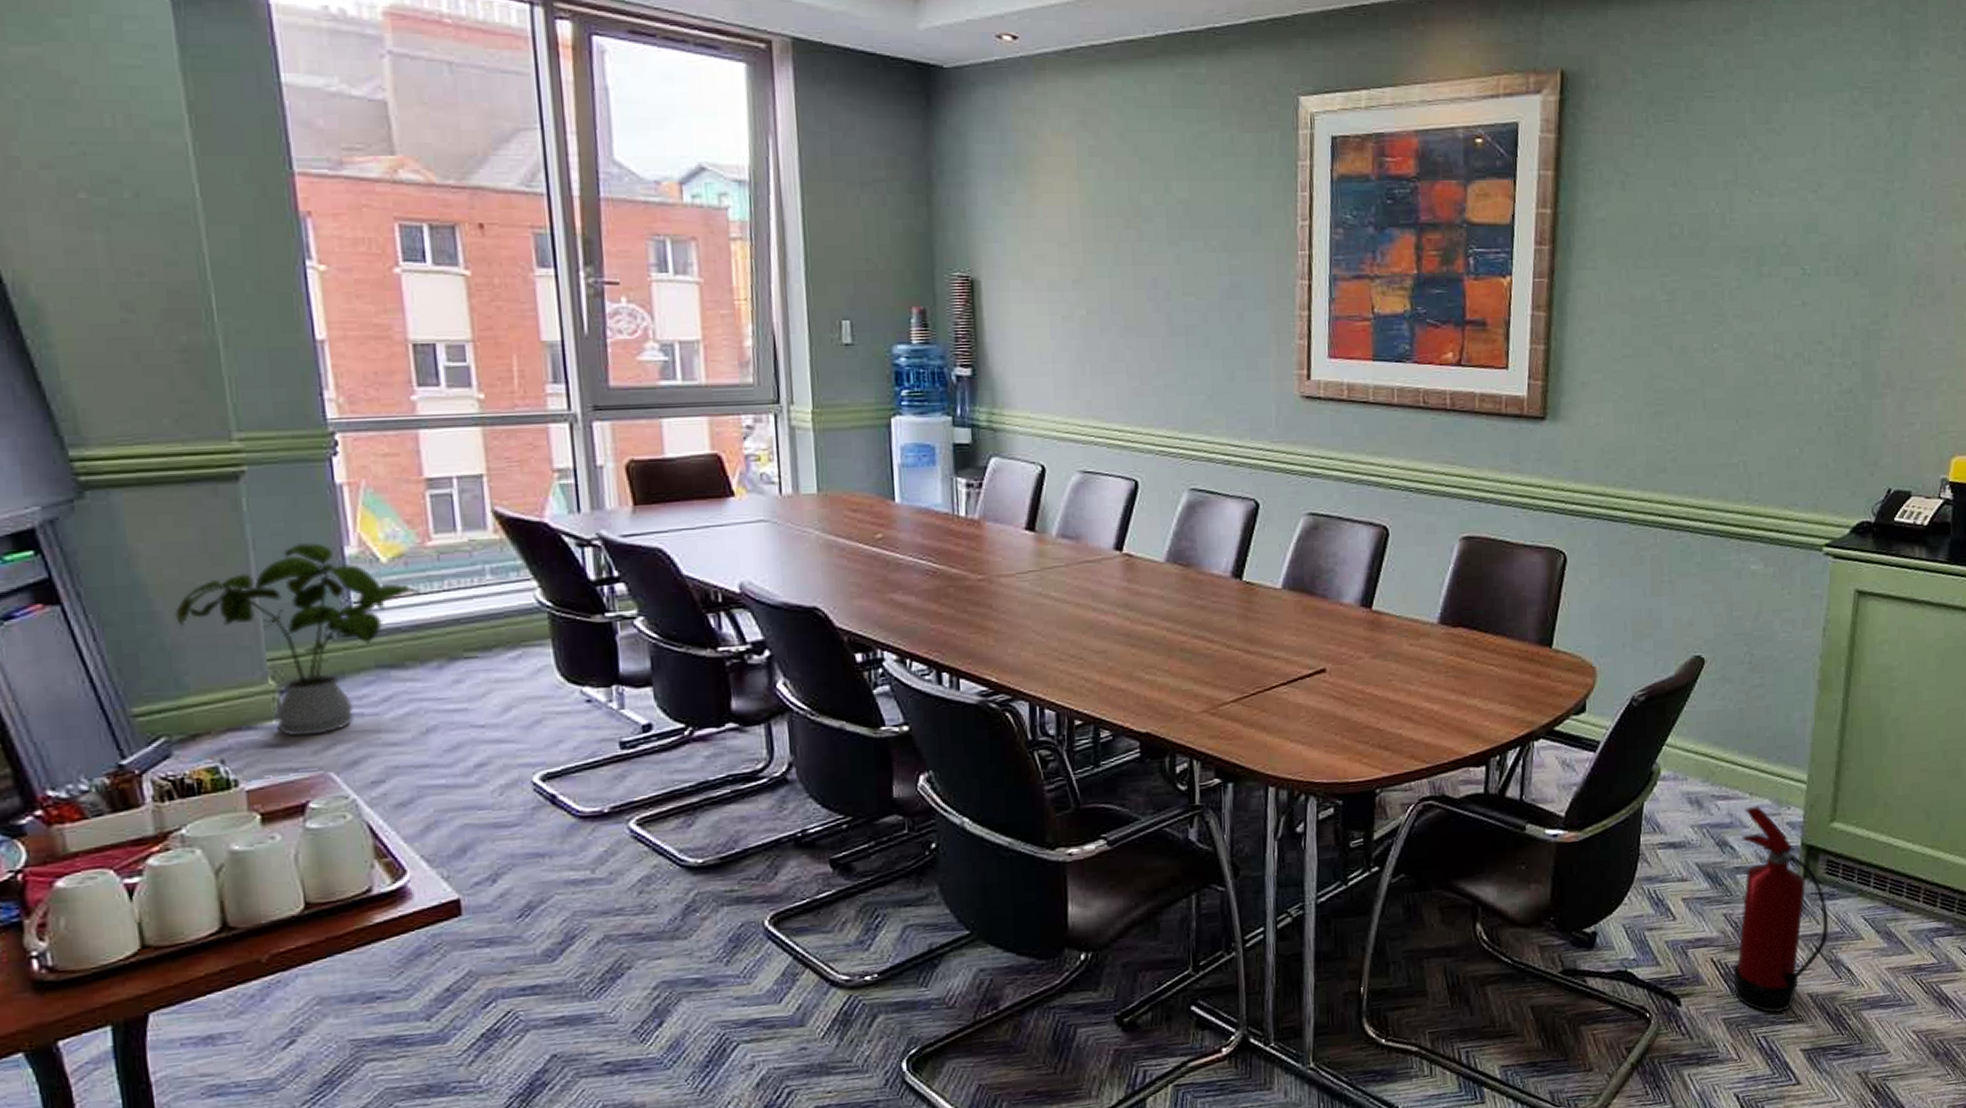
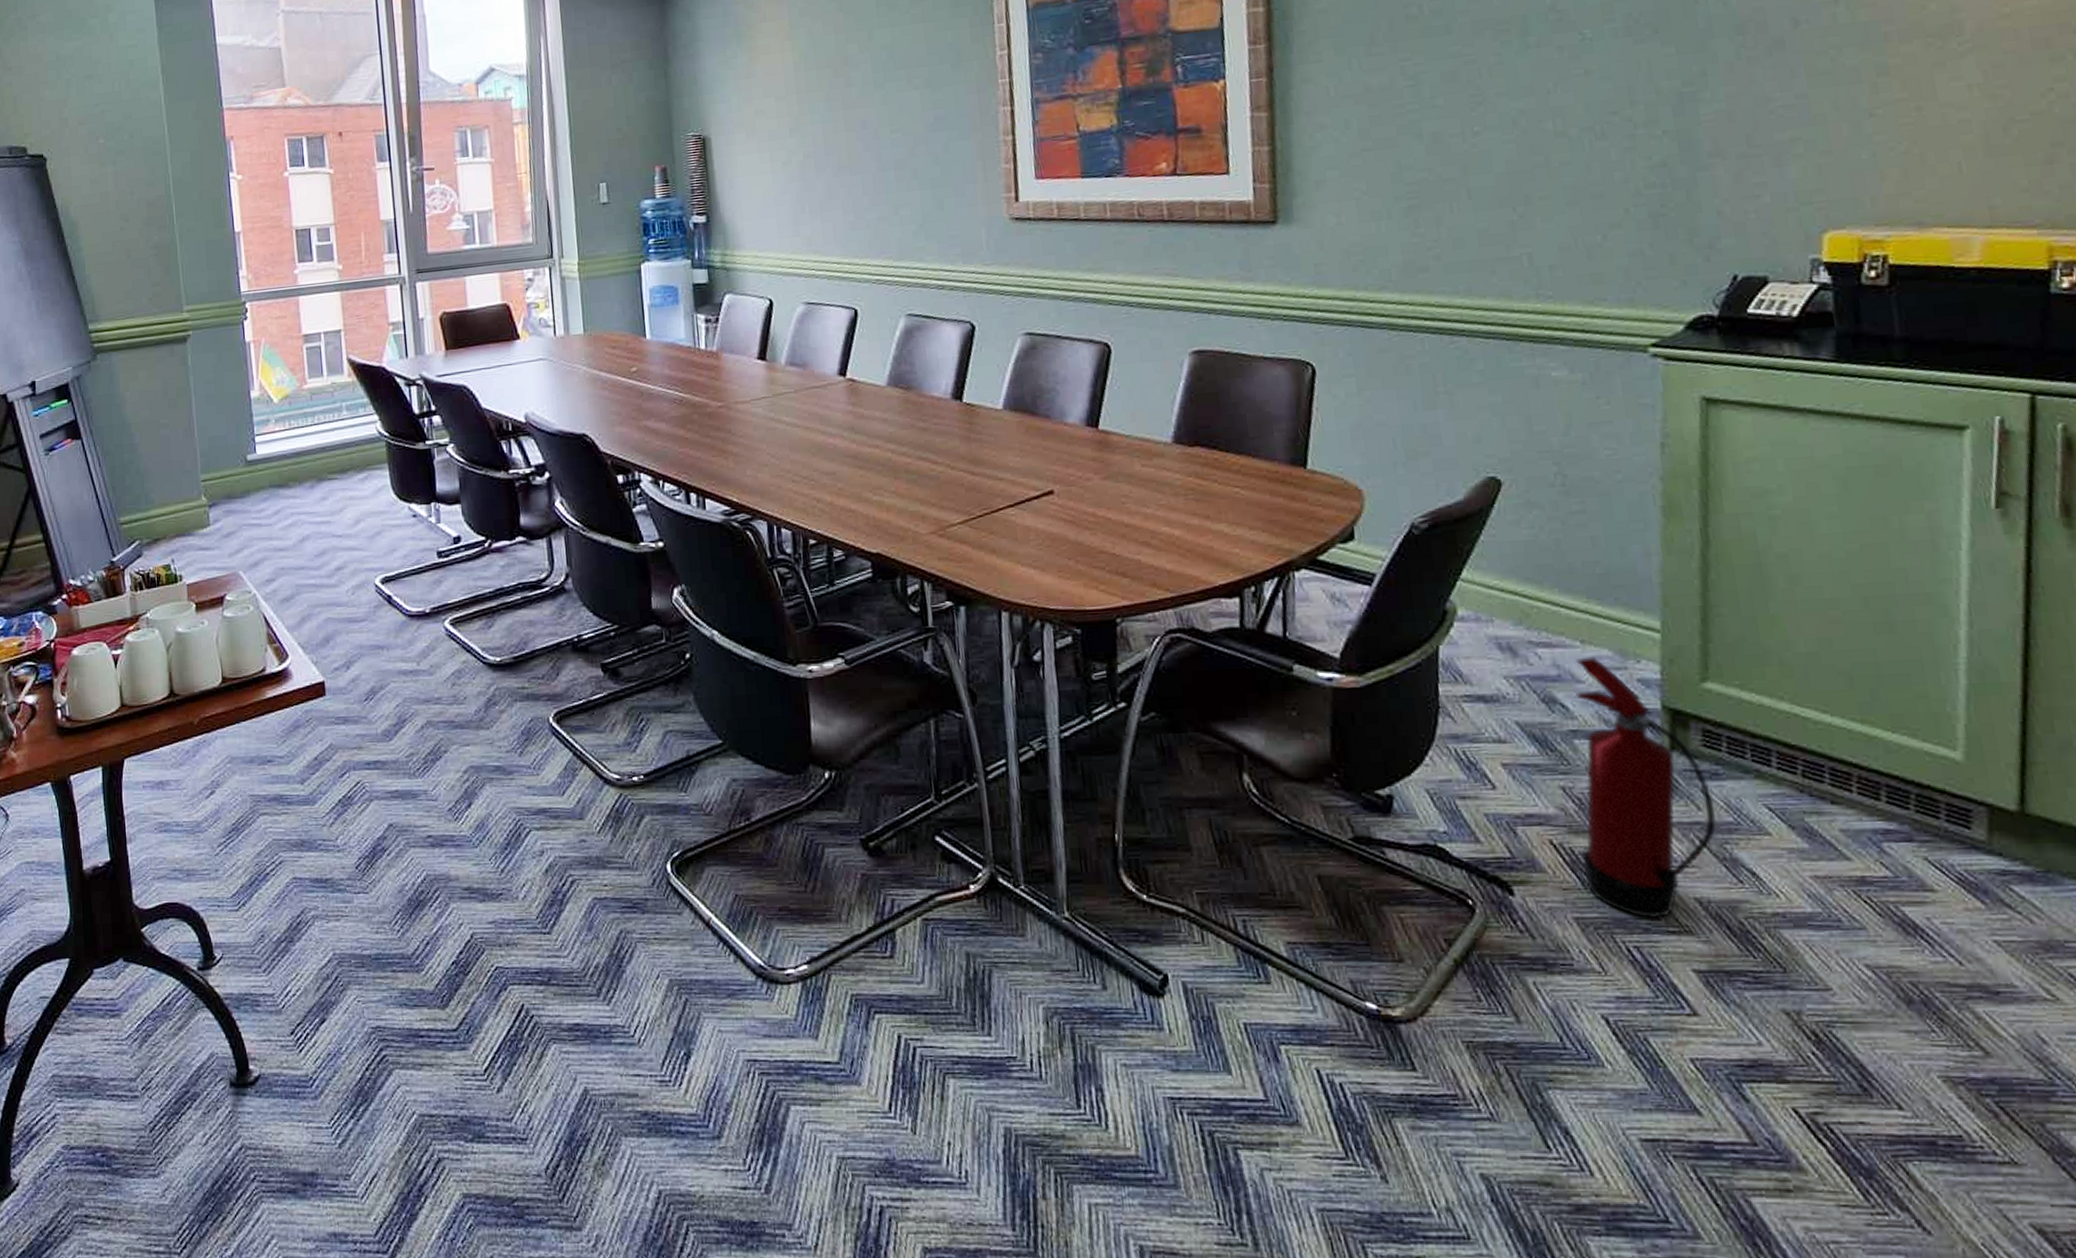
house plant: present [175,542,421,737] -> none [146,388,299,542]

